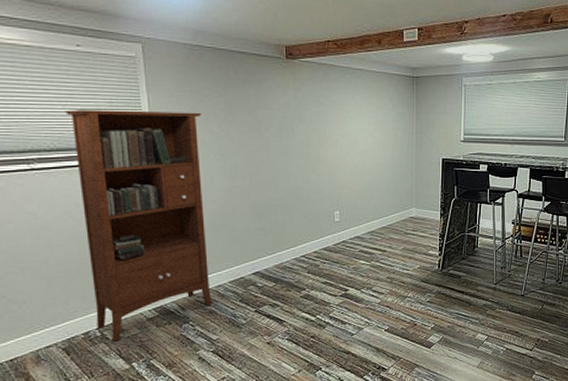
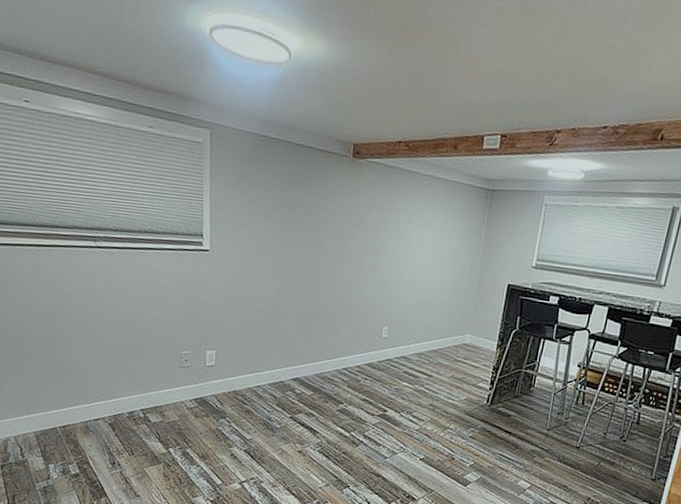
bookcase: present [65,110,213,342] -> none [132,191,261,425]

